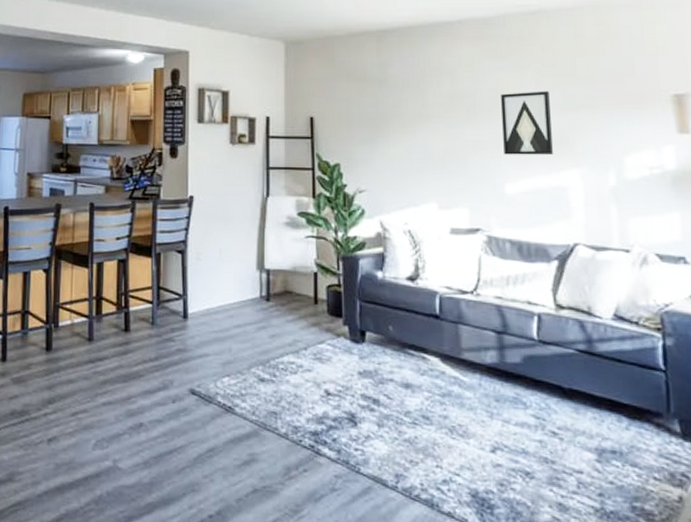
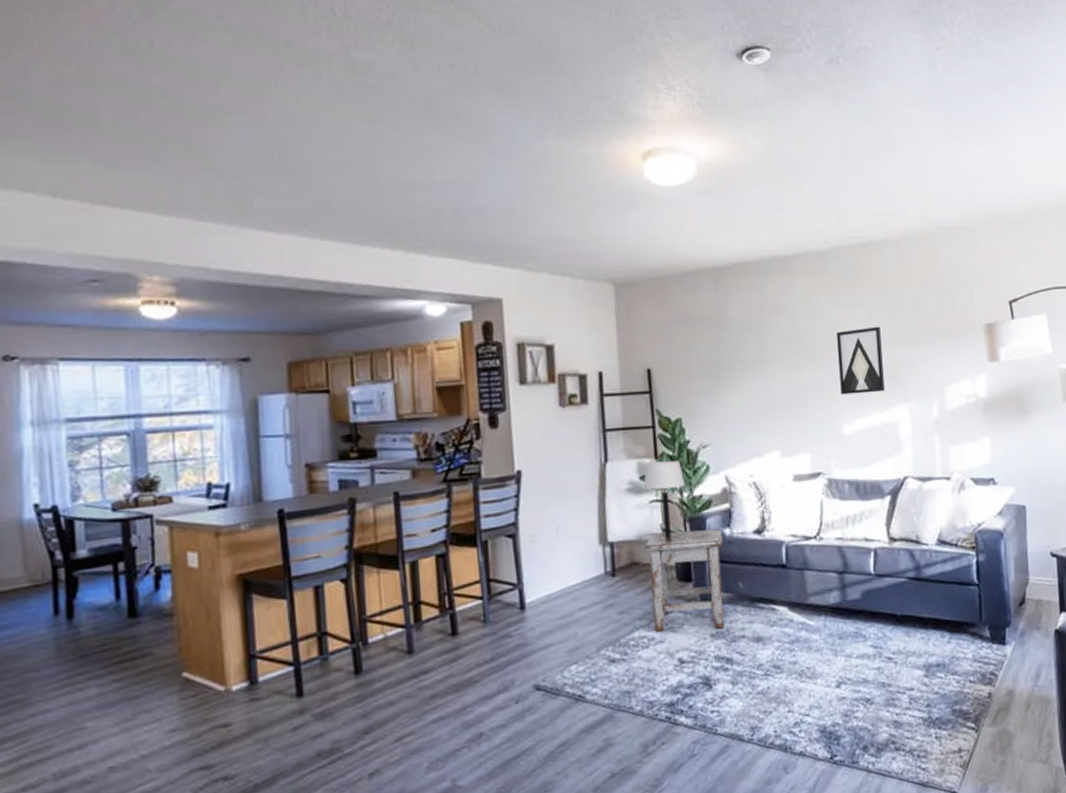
stool: none [298,267,375,368] -> present [644,529,725,632]
table lamp: none [301,200,341,273] -> present [643,460,686,538]

